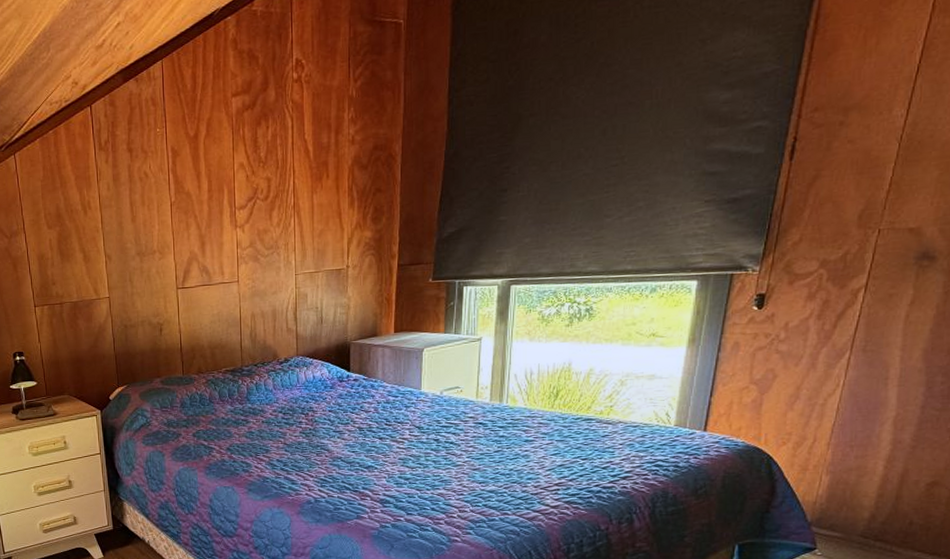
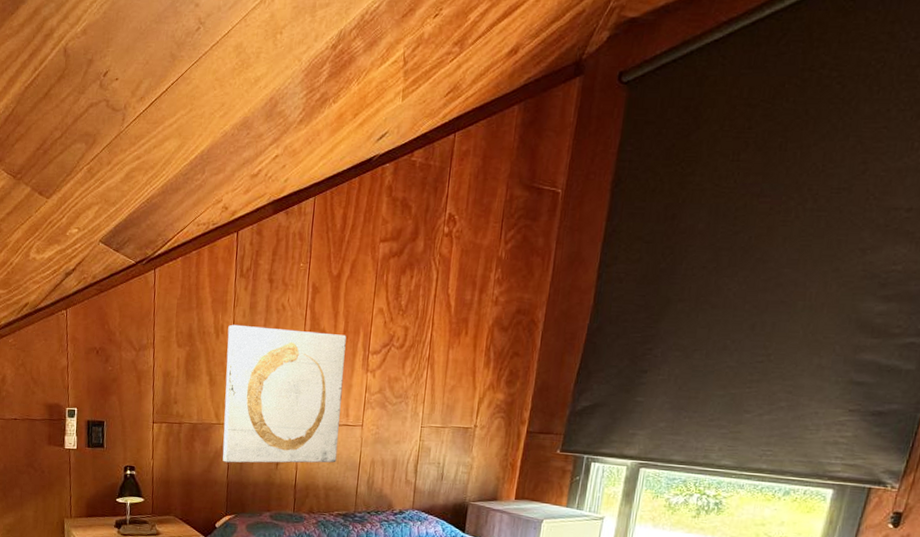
wall art: none [95,194,218,336] -> present [222,324,347,463]

